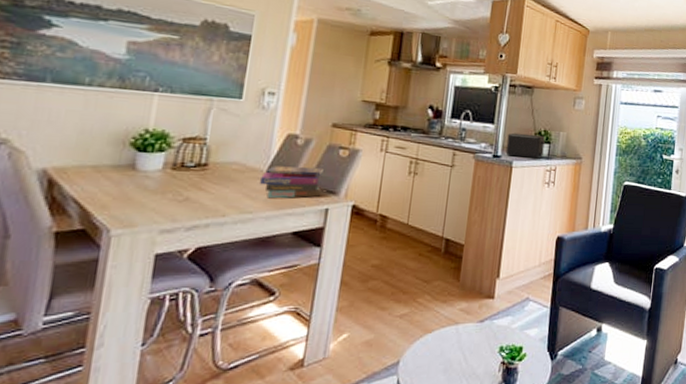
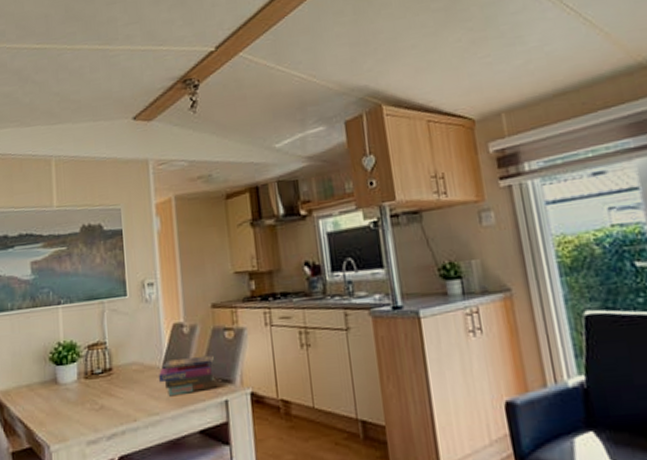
toaster: present [505,132,545,160] -> none [404,269,457,305]

